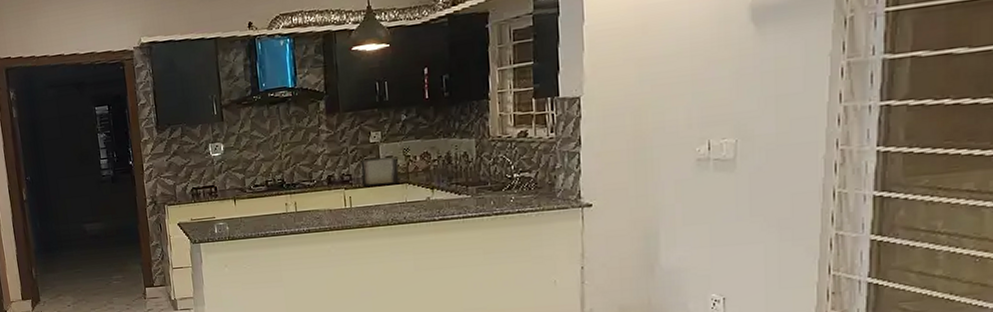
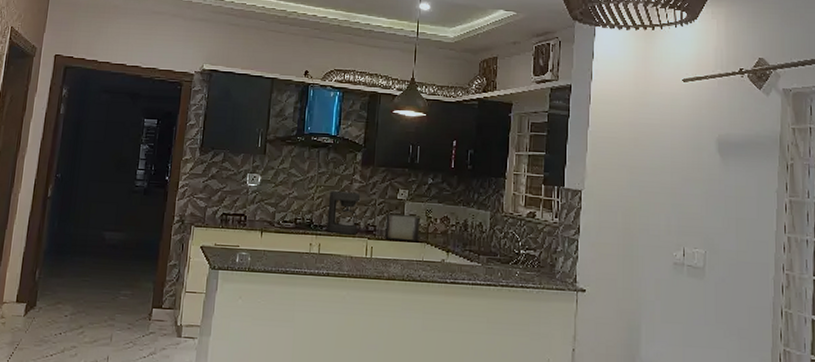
coffee maker: none [297,143,333,190] -> present [326,191,361,235]

